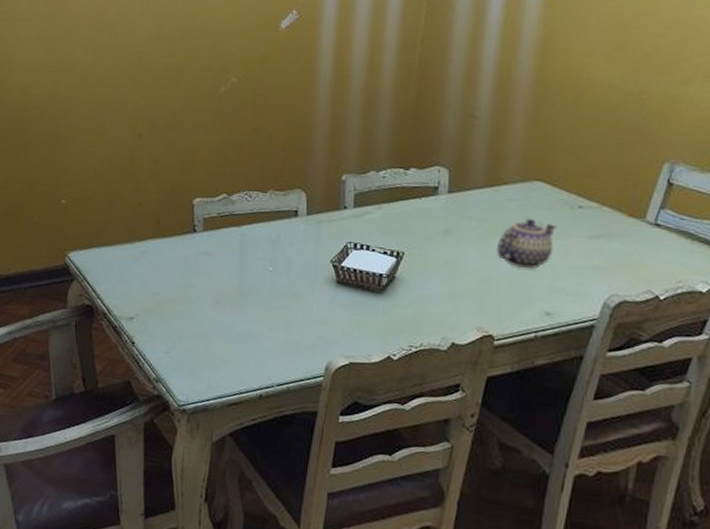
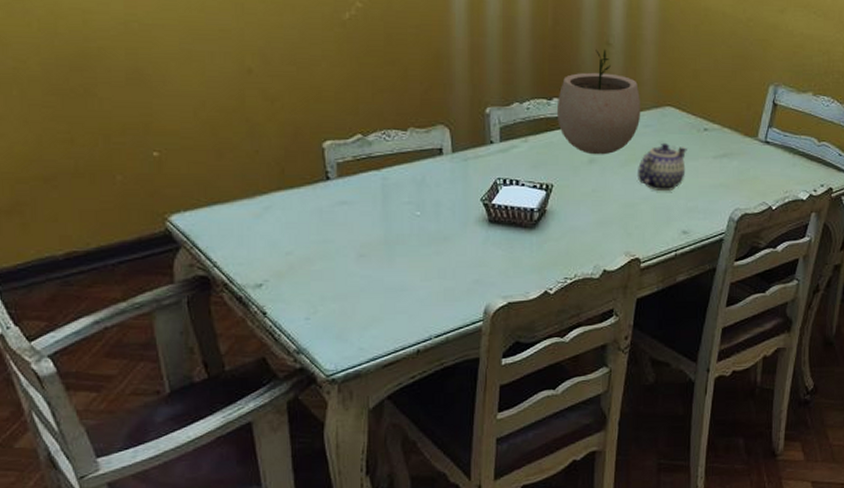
plant pot: none [413,122,506,227] -> present [556,50,641,155]

